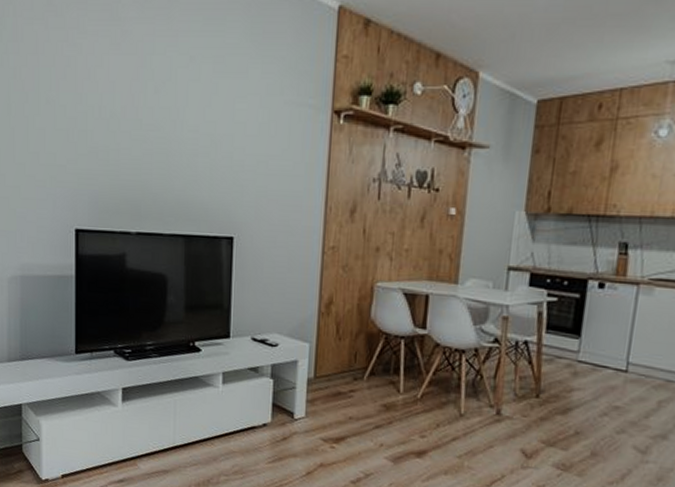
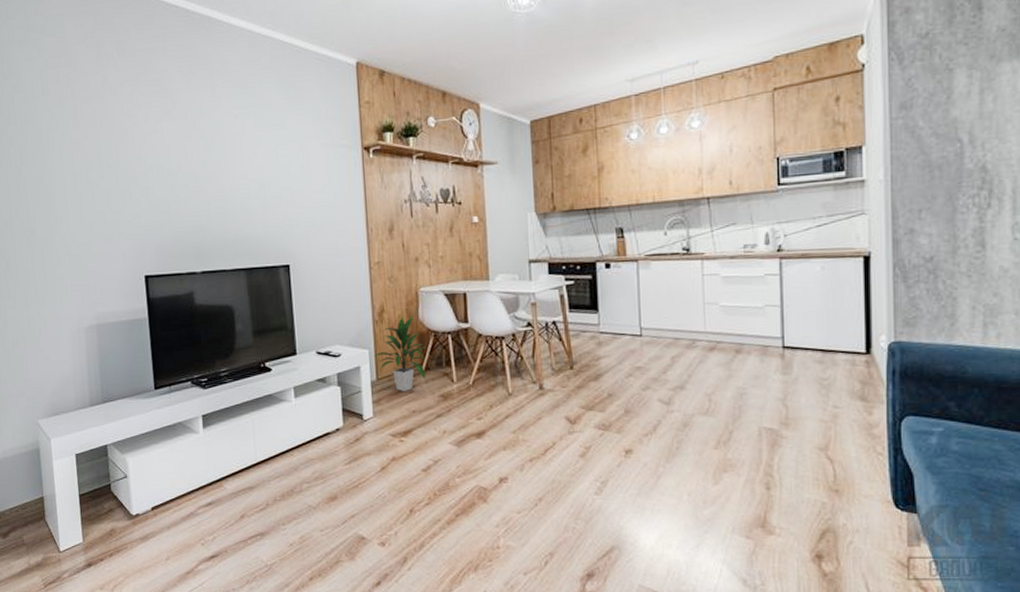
indoor plant: none [313,311,374,395] -> present [373,315,426,391]

